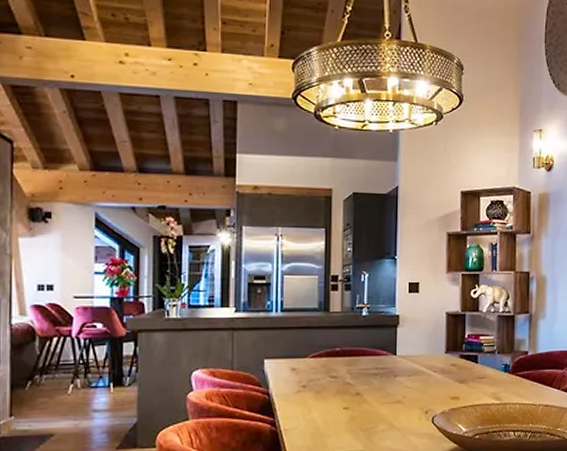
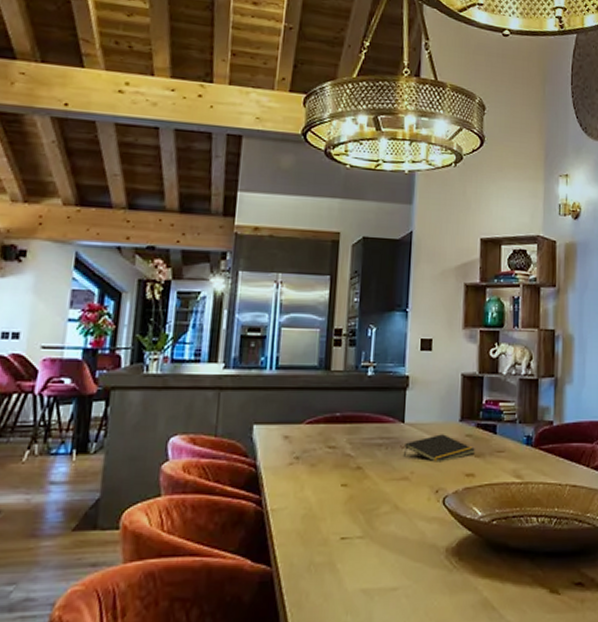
notepad: none [397,364,459,388] -> present [404,434,475,462]

